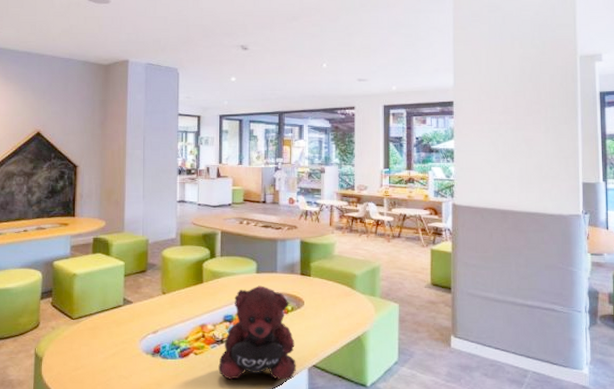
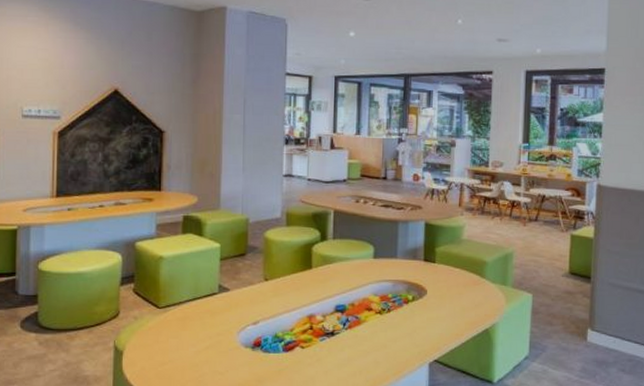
teddy bear: present [218,285,296,381] -> none [328,272,416,377]

